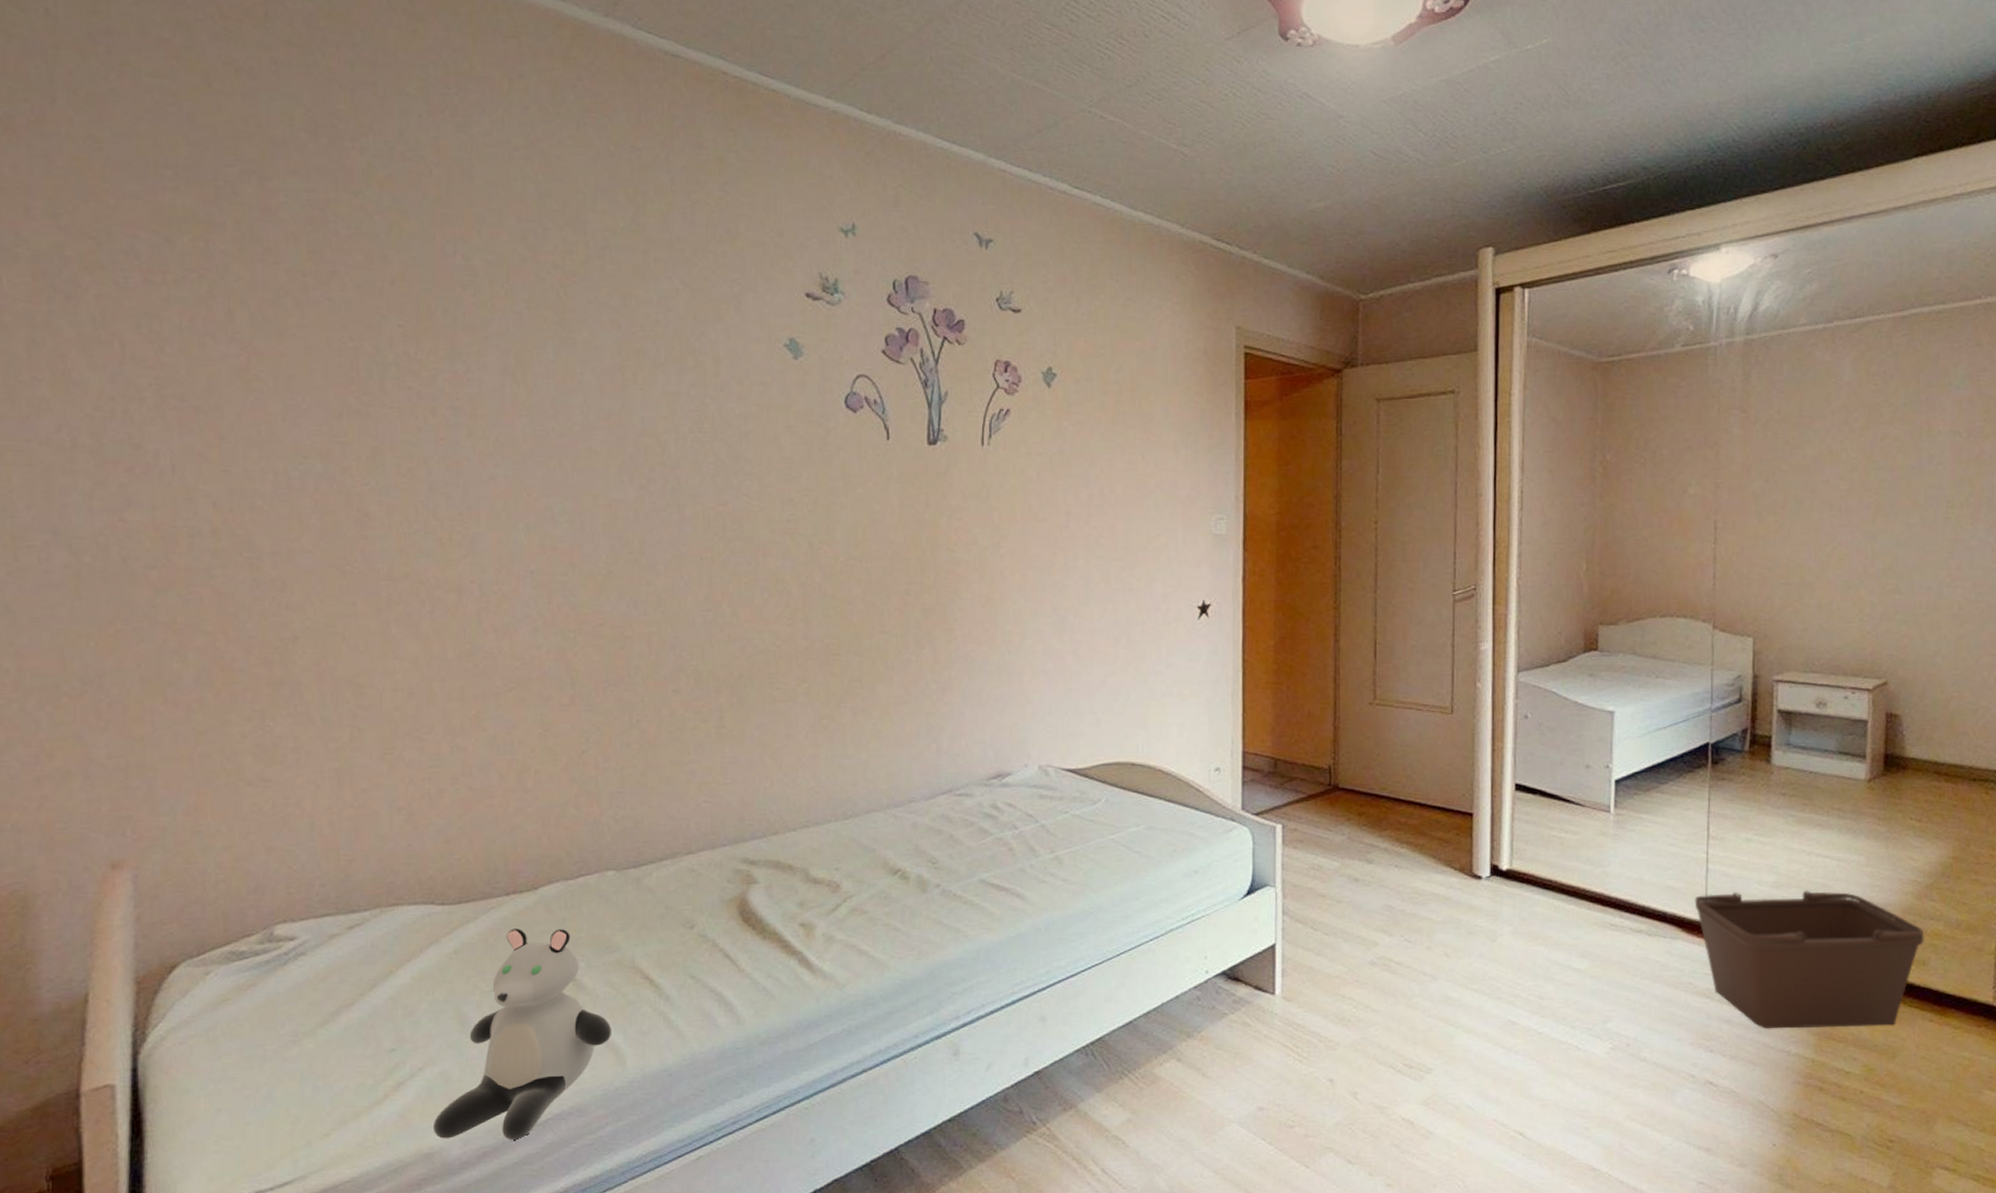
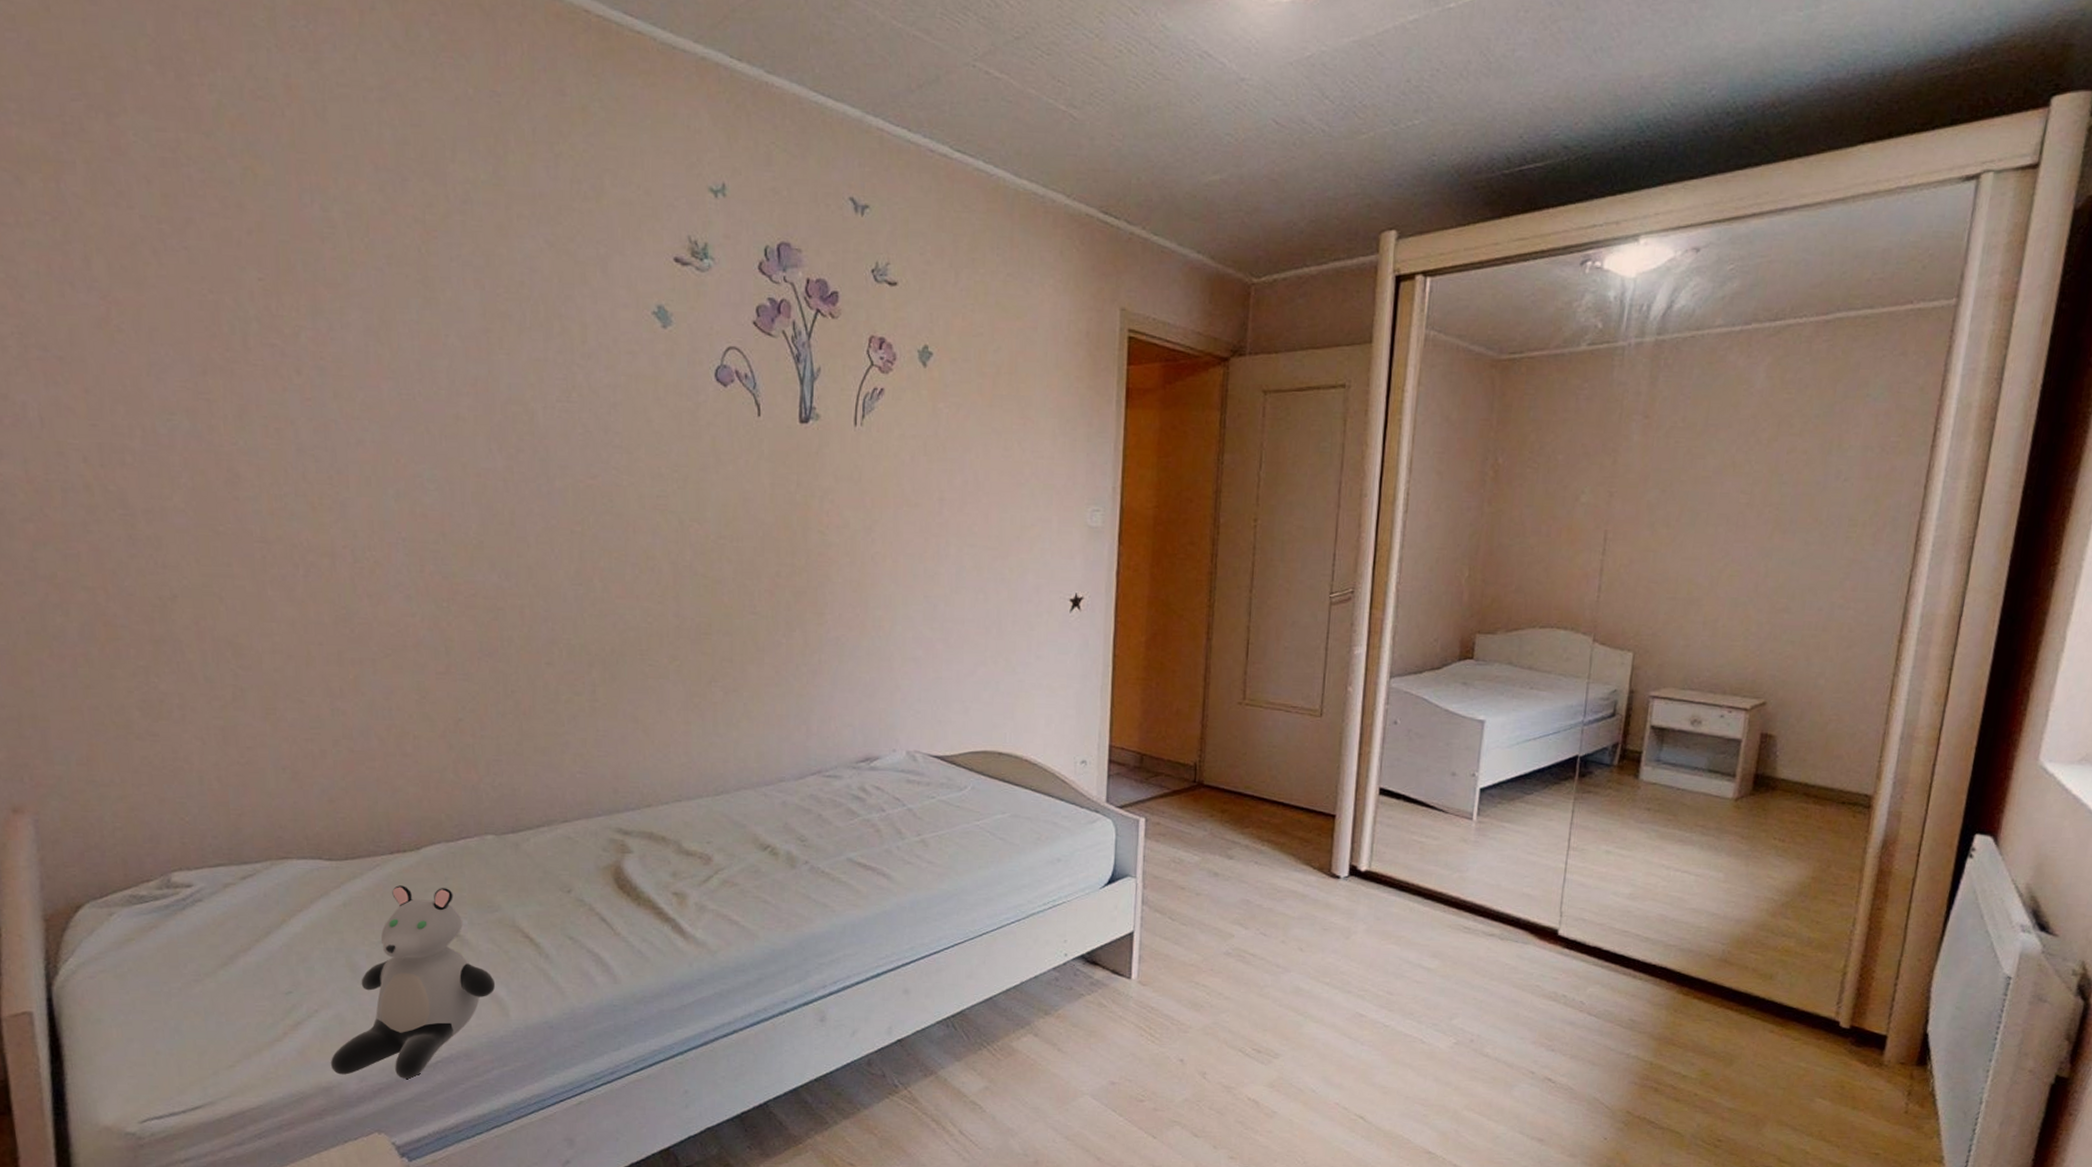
bicycle basket: present [1694,890,1924,1029] -> none [1548,902,1774,1034]

